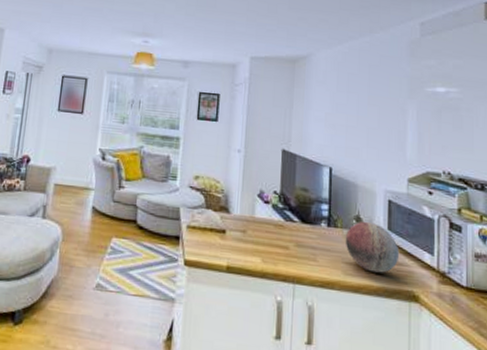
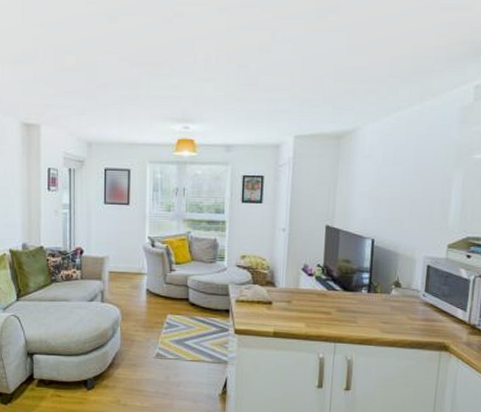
decorative orb: present [345,221,400,273] -> none [383,285,435,329]

